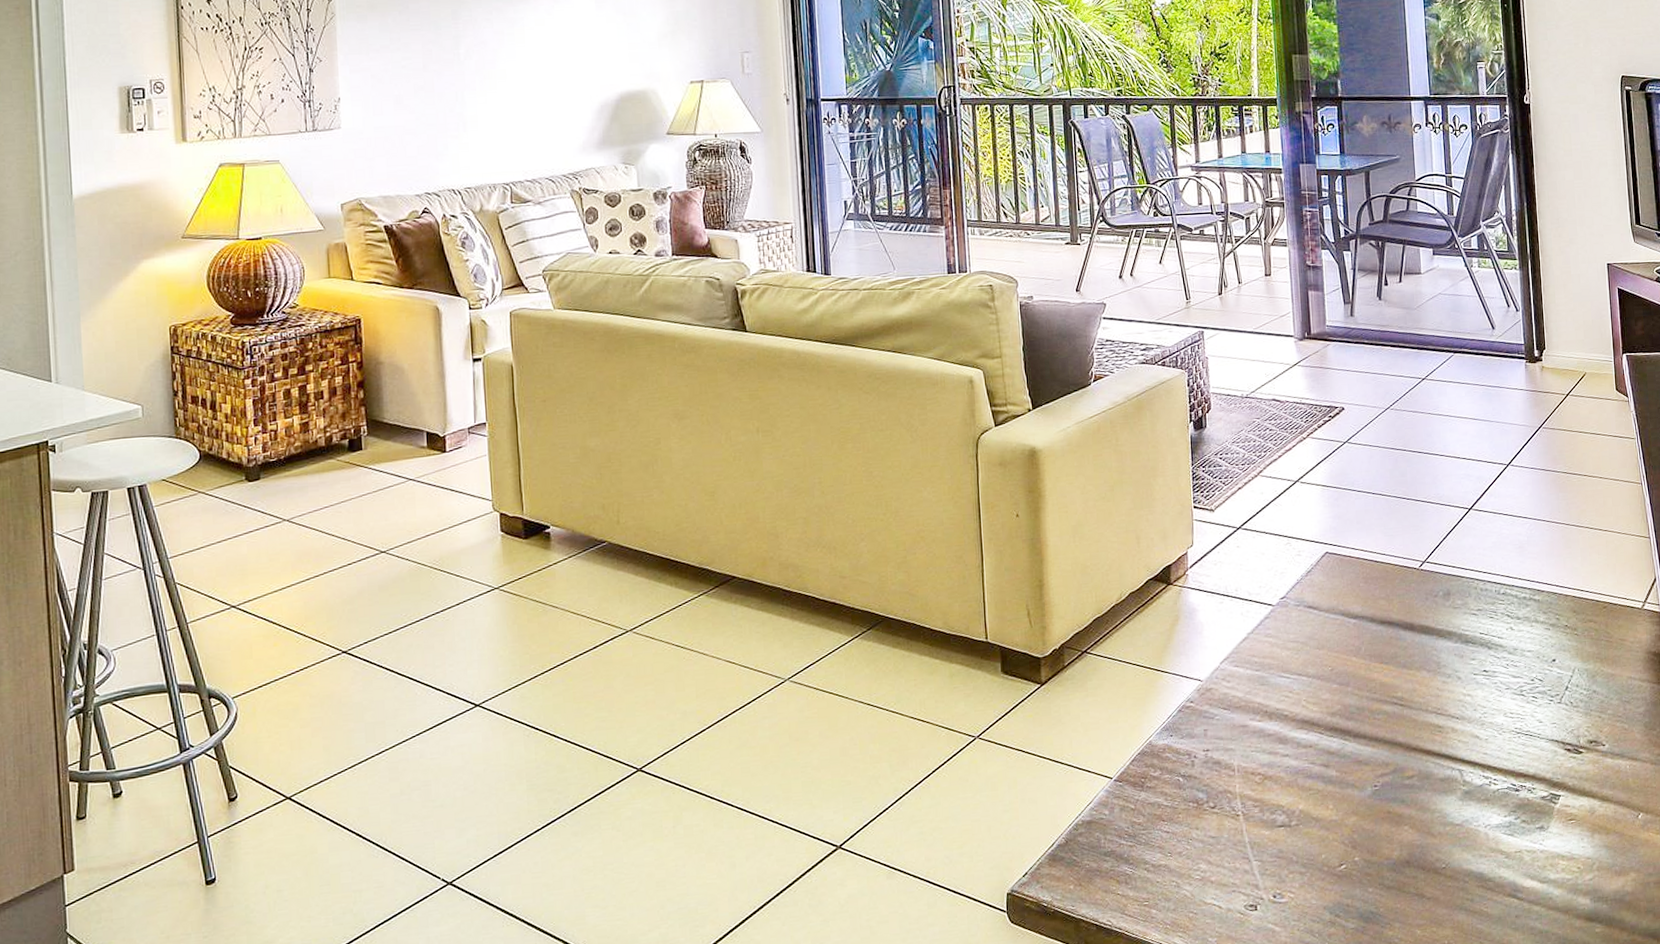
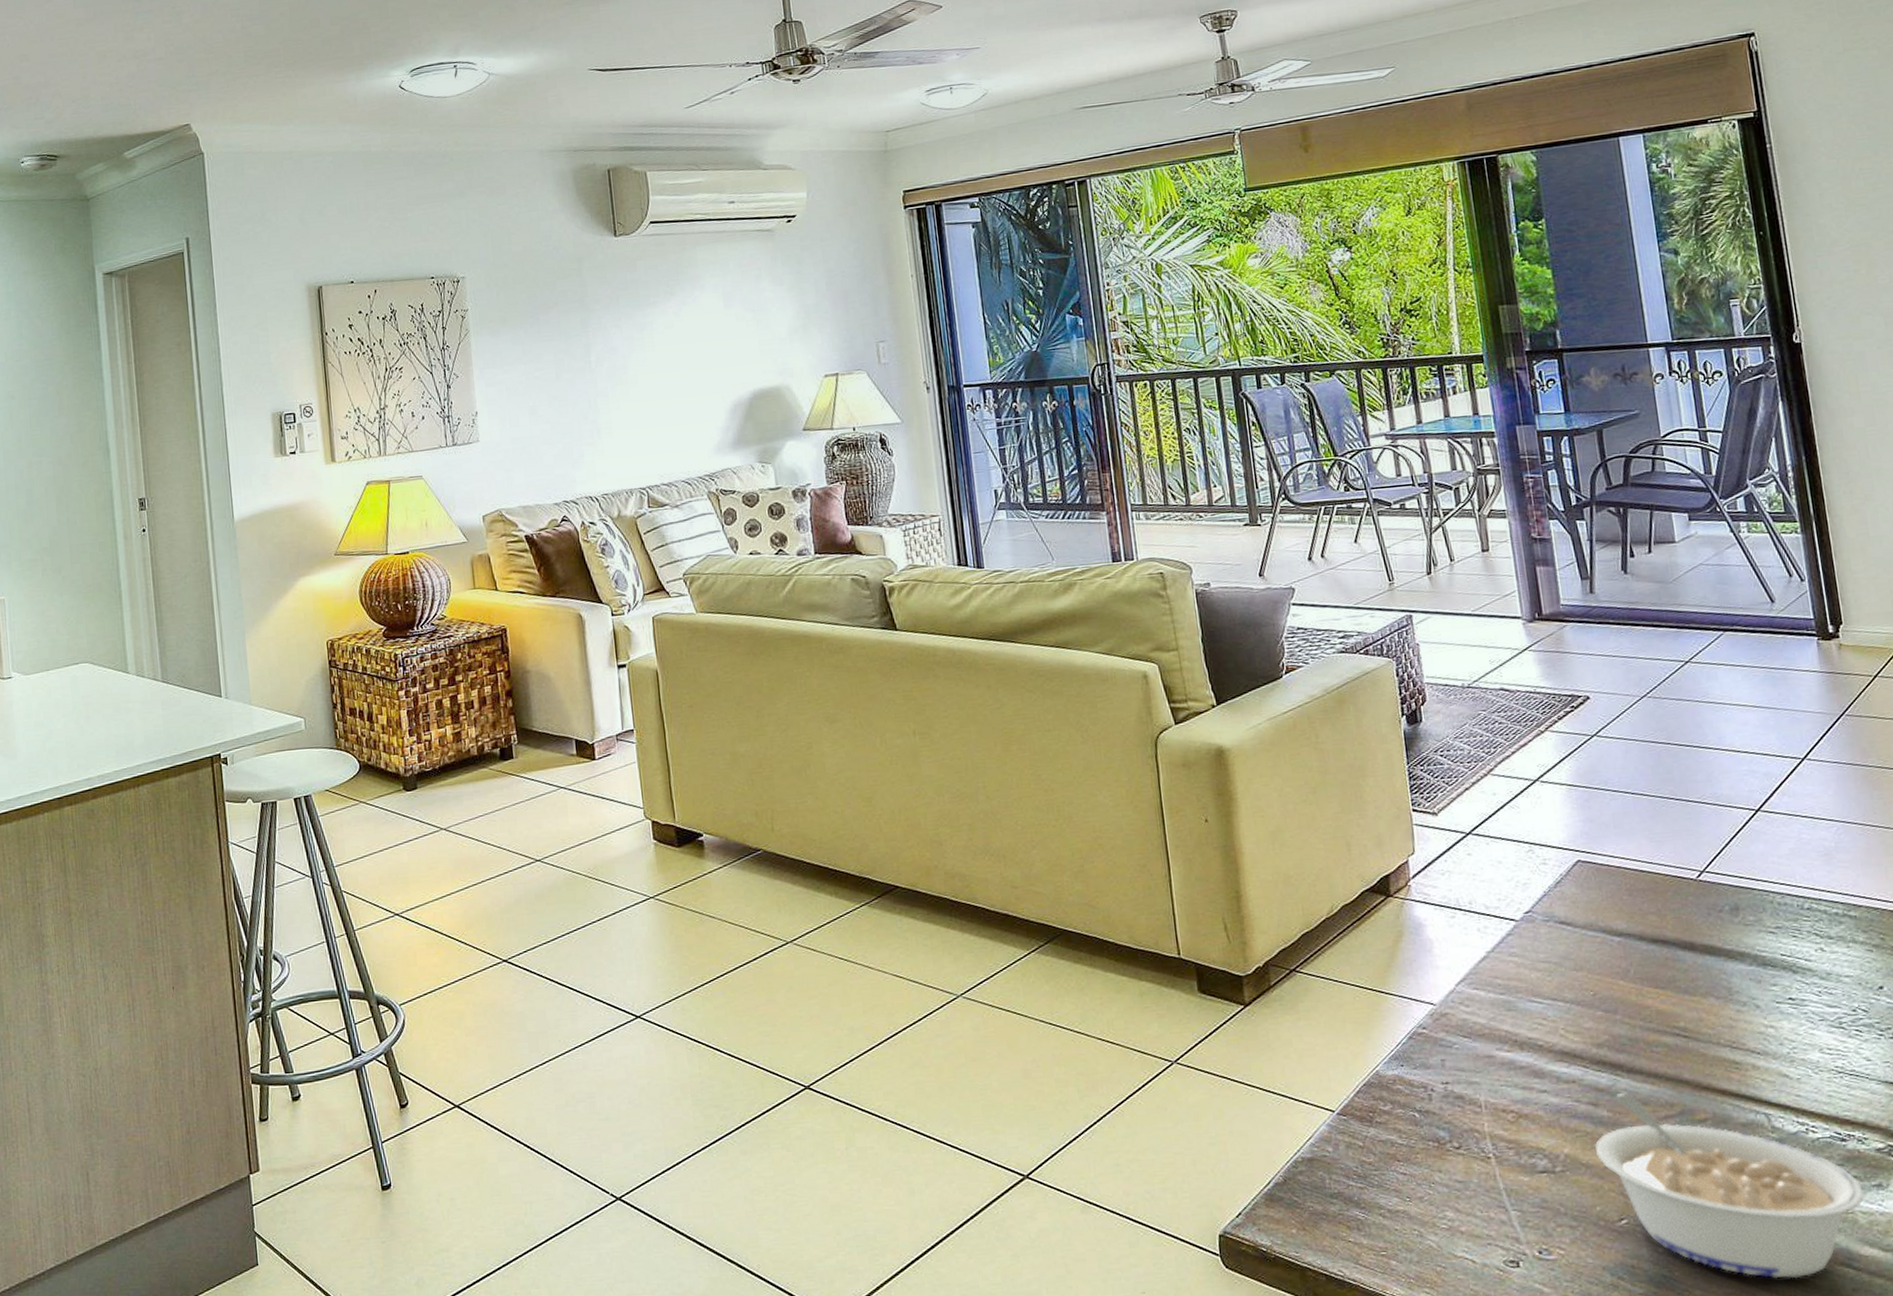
legume: none [1323,754,1530,910] -> present [1594,1092,1865,1279]

